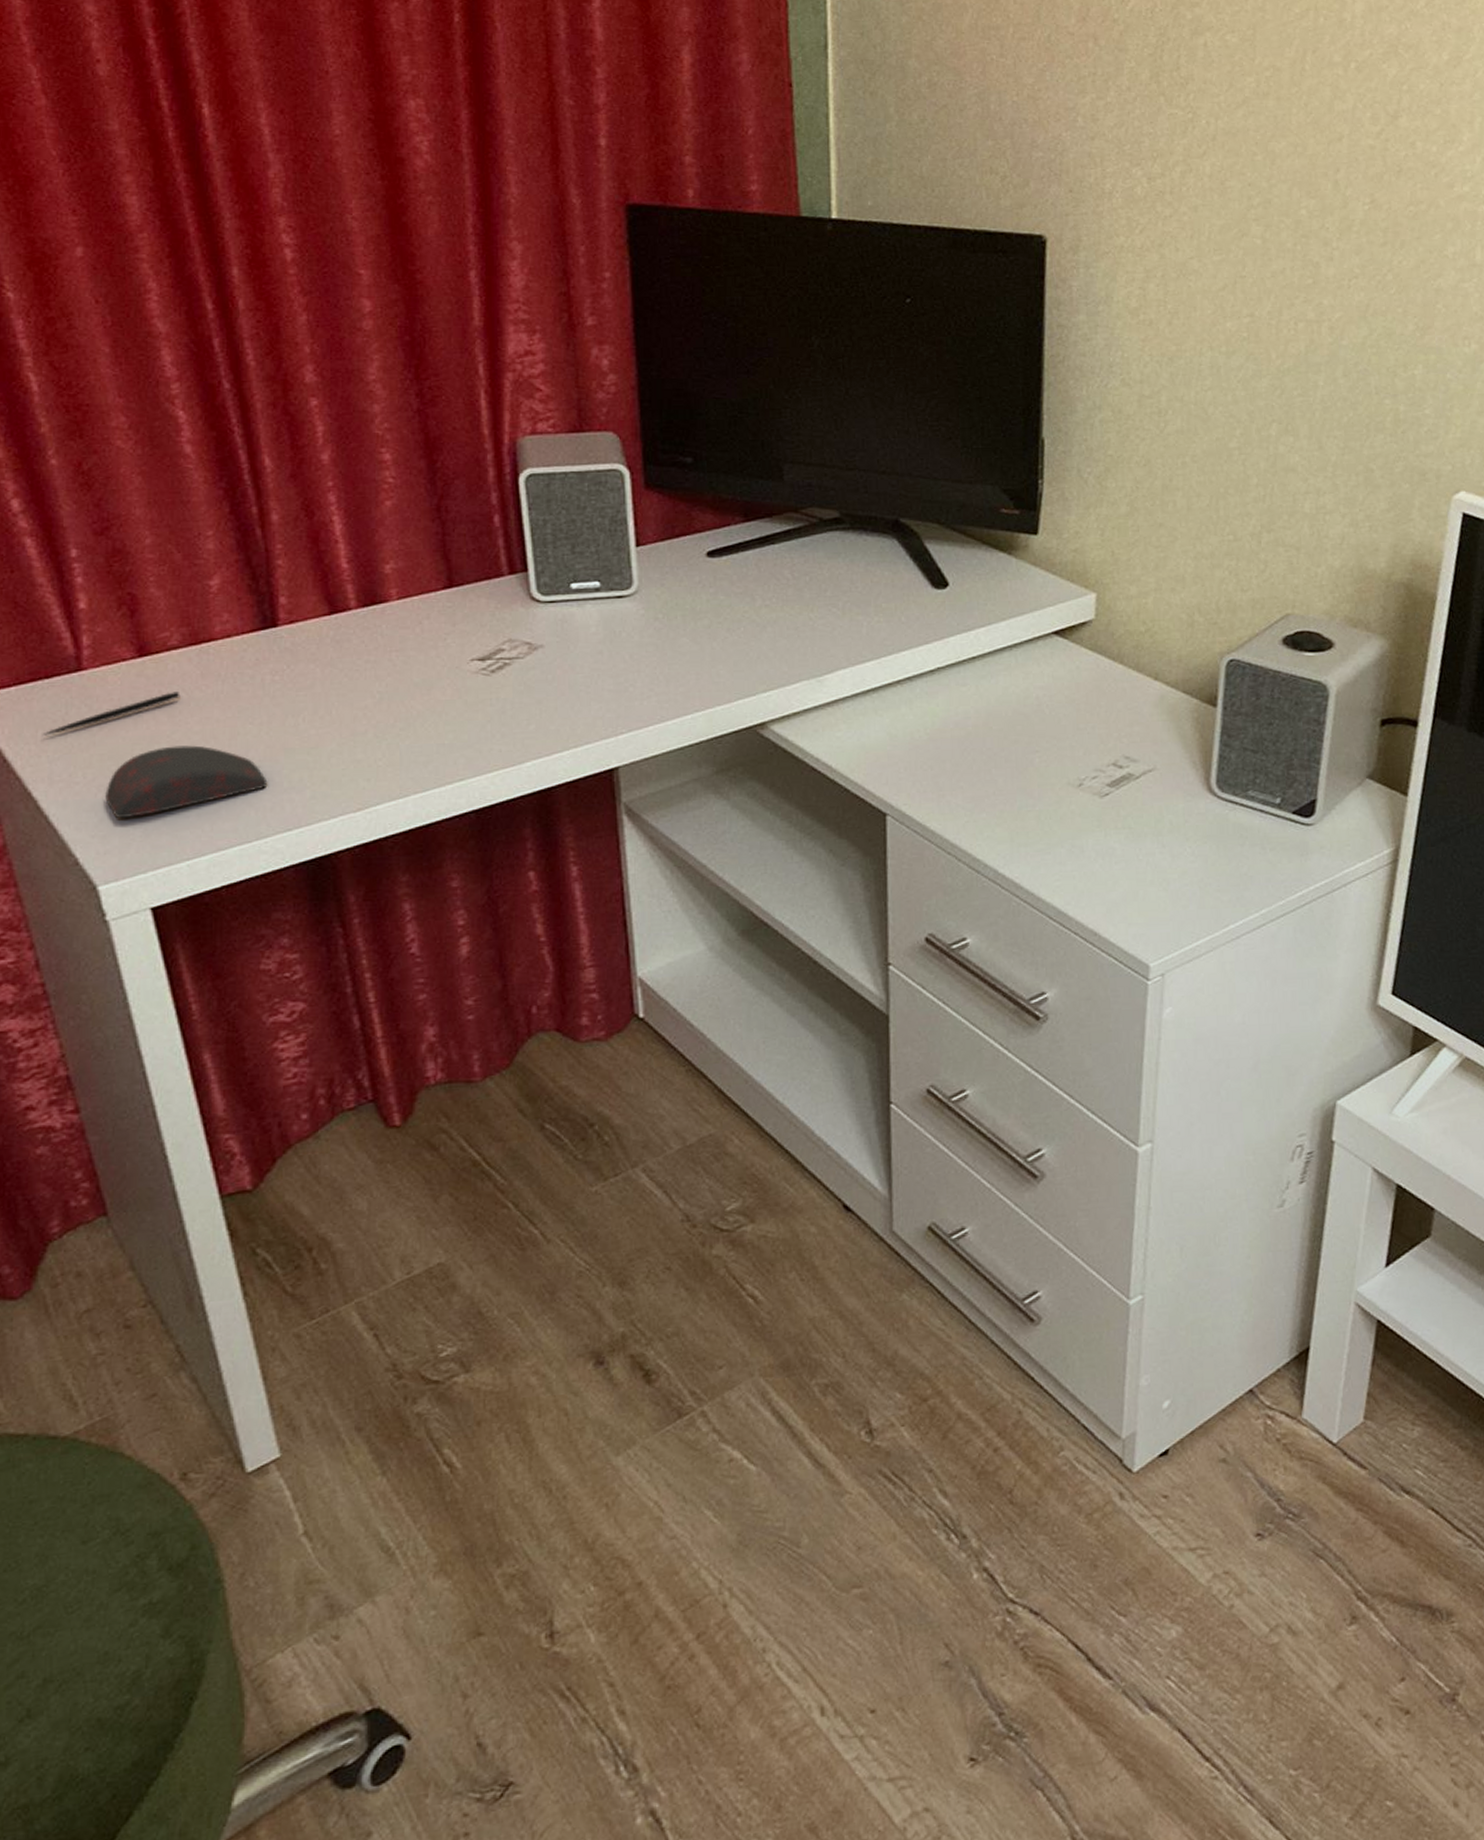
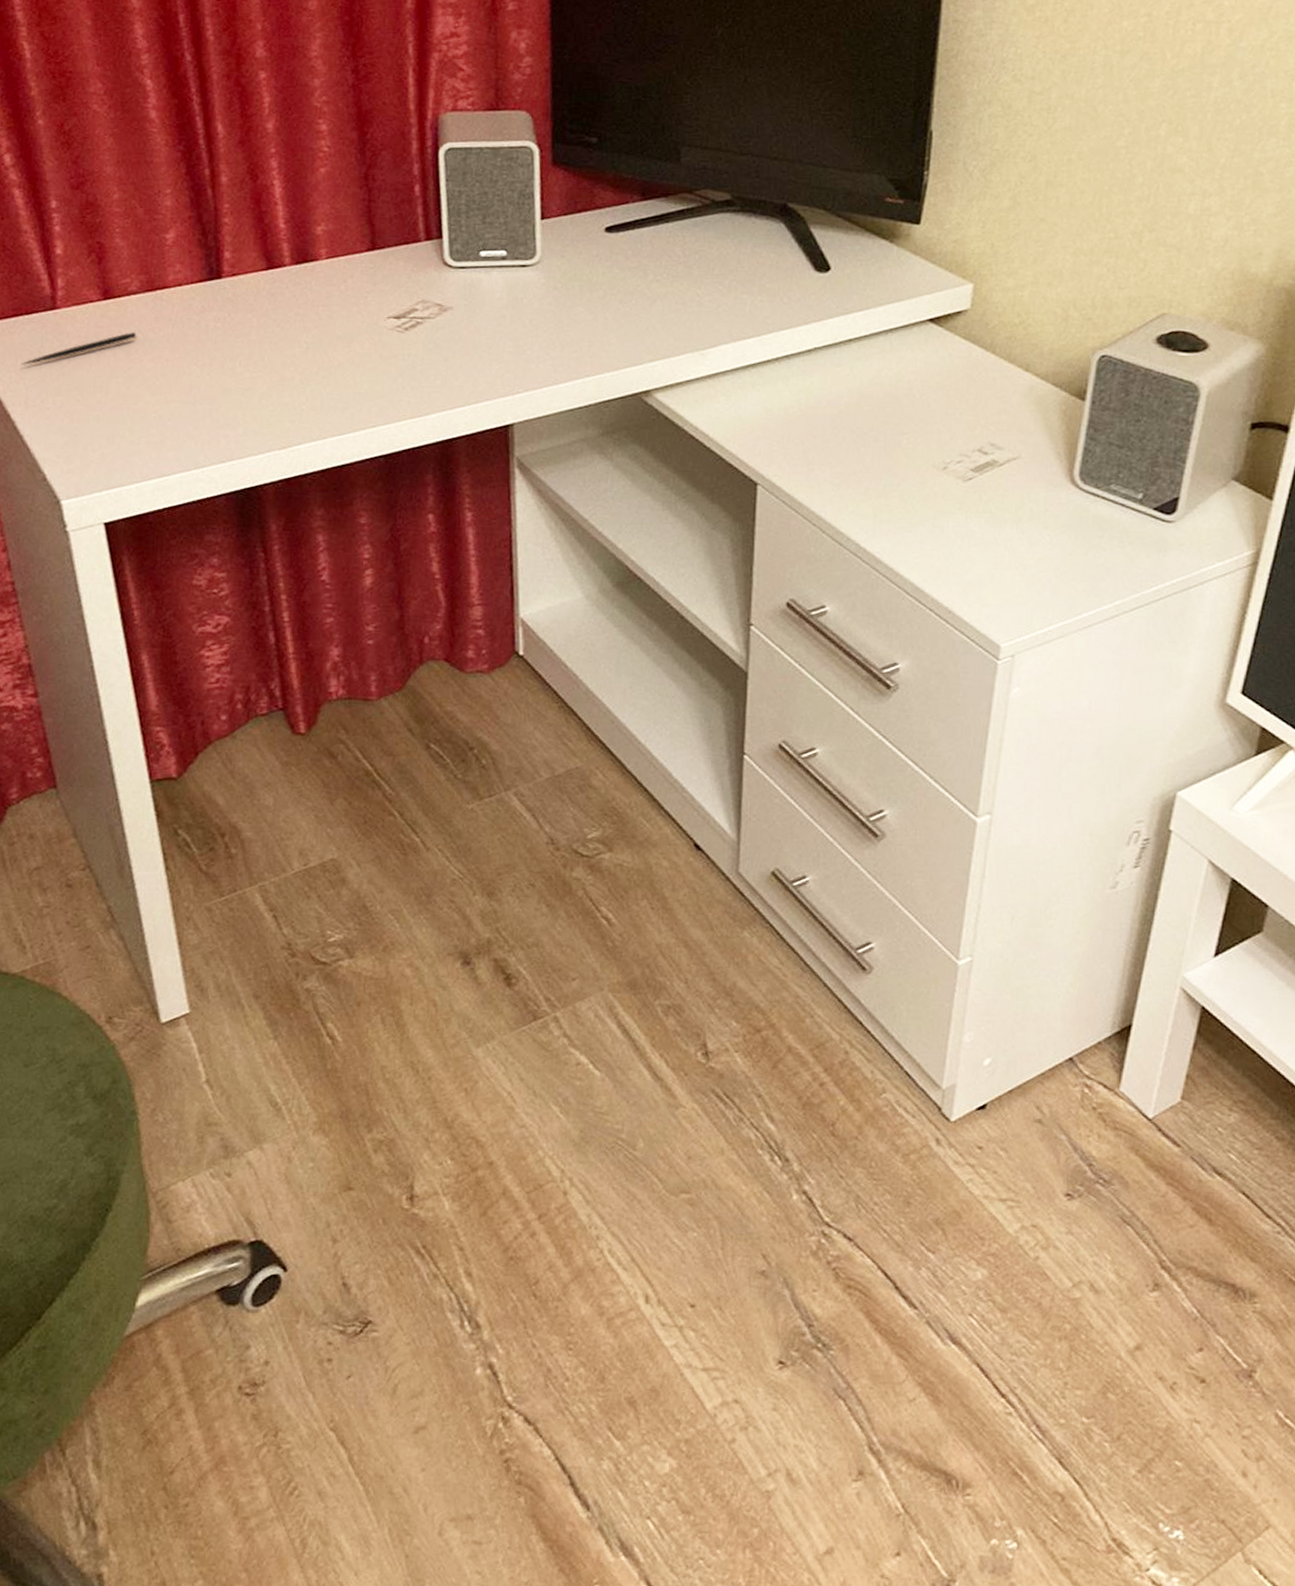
computer mouse: present [105,745,268,819] -> none [70,380,207,443]

